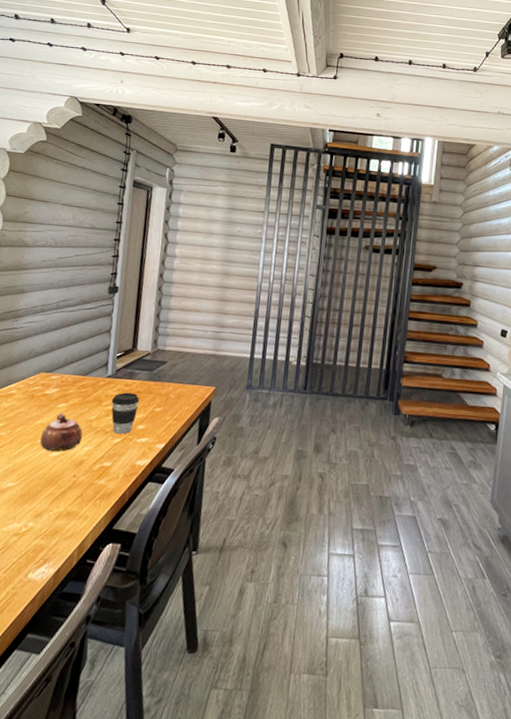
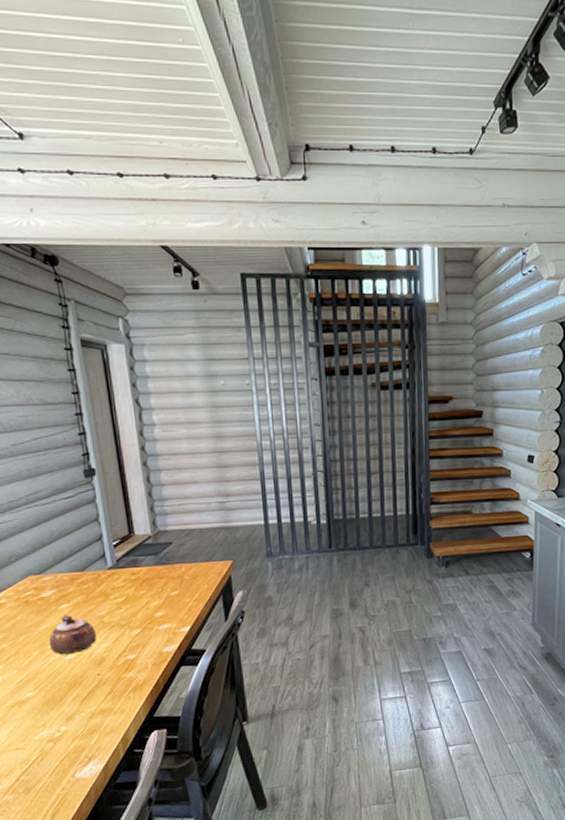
coffee cup: present [111,392,140,434] -> none [119,581,152,625]

